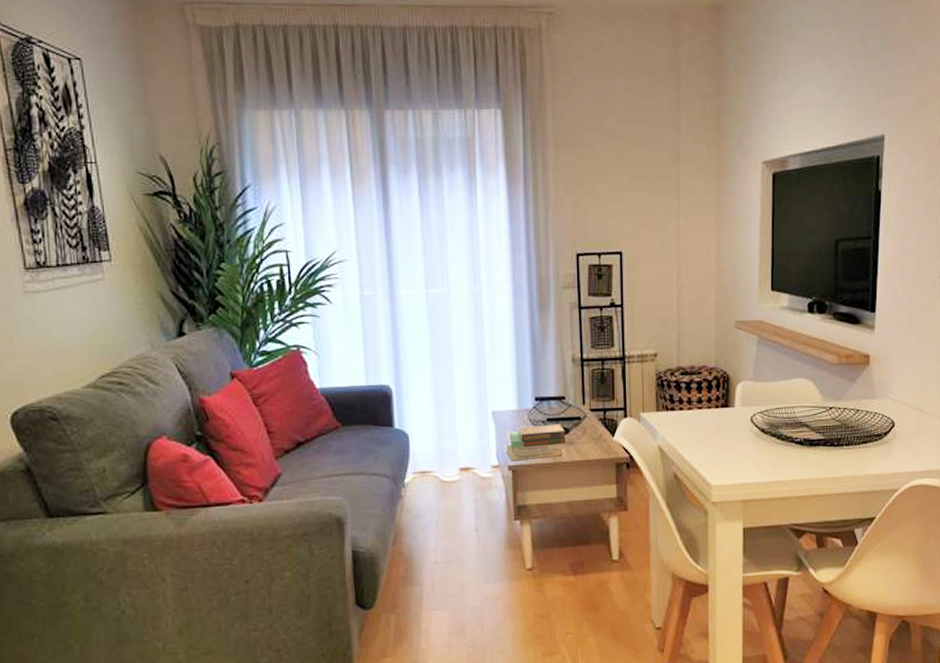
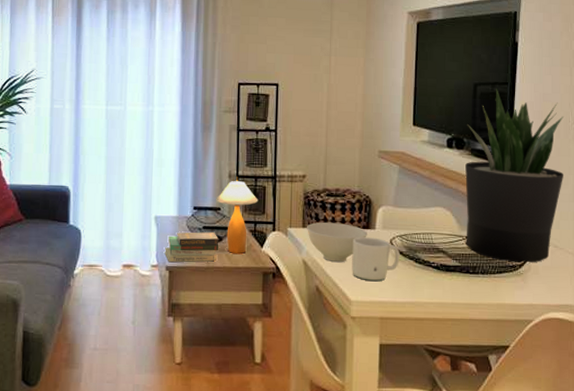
table lamp: none [560,360,607,446] -> present [216,176,259,254]
bowl: none [660,403,726,446] -> present [306,222,367,262]
mug: none [710,416,761,463] -> present [352,237,400,282]
planter: none [828,244,929,431] -> present [465,89,563,263]

